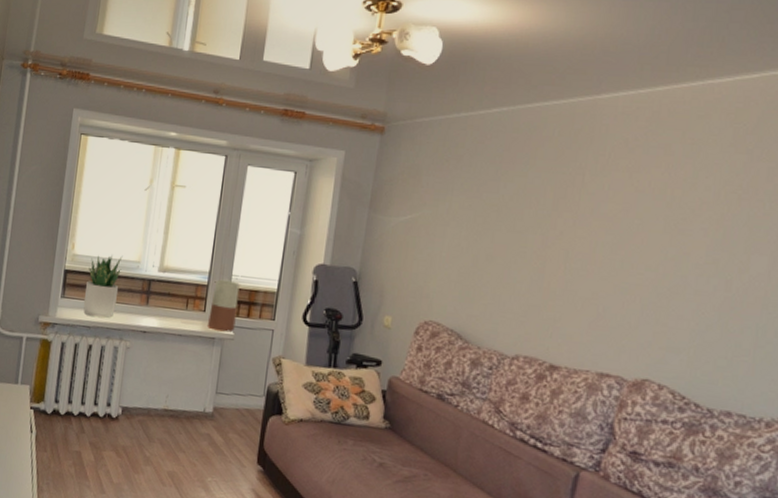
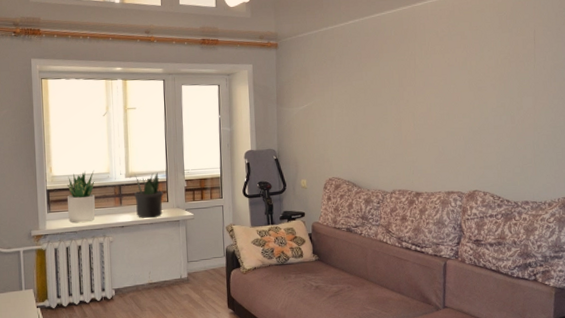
planter: none [164,270,201,329] -> present [134,173,164,218]
vase: present [208,279,240,333] -> none [172,174,193,215]

